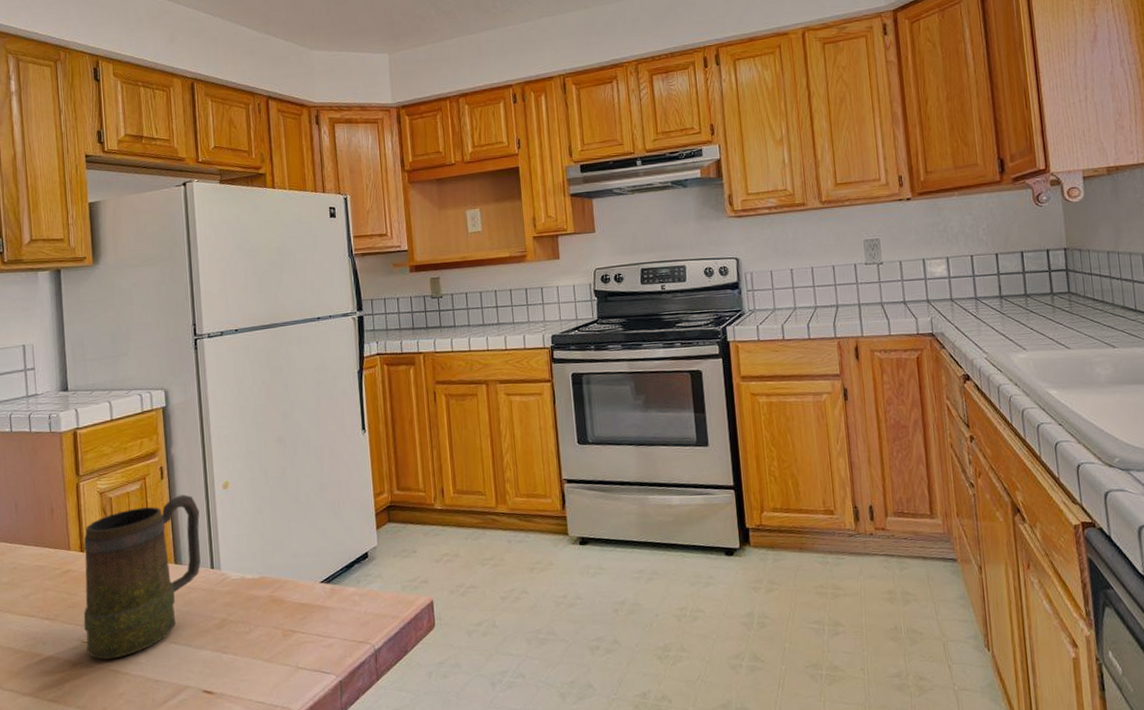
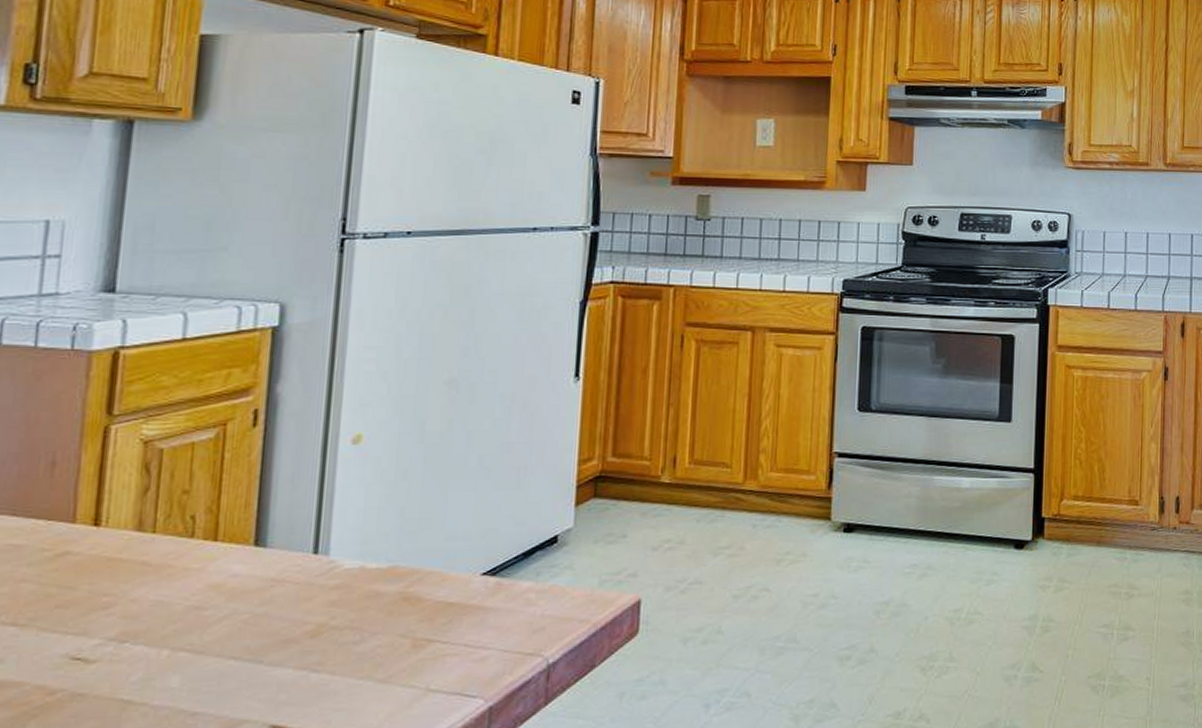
mug: present [83,494,201,660] -> none [77,449,308,684]

